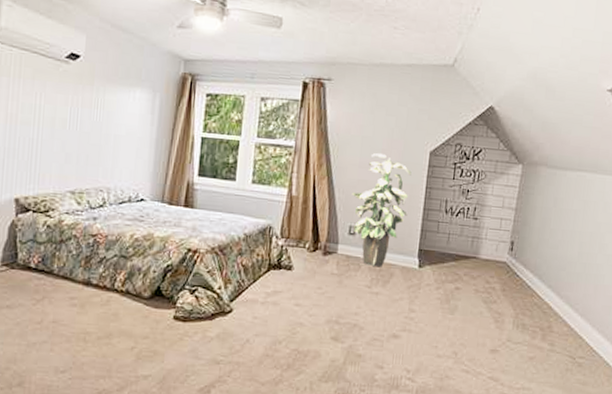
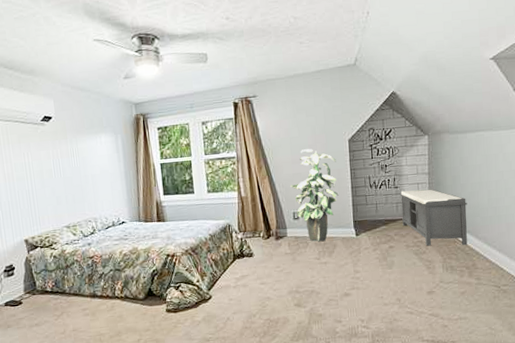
bench: none [475,224,554,302] -> present [400,189,467,246]

